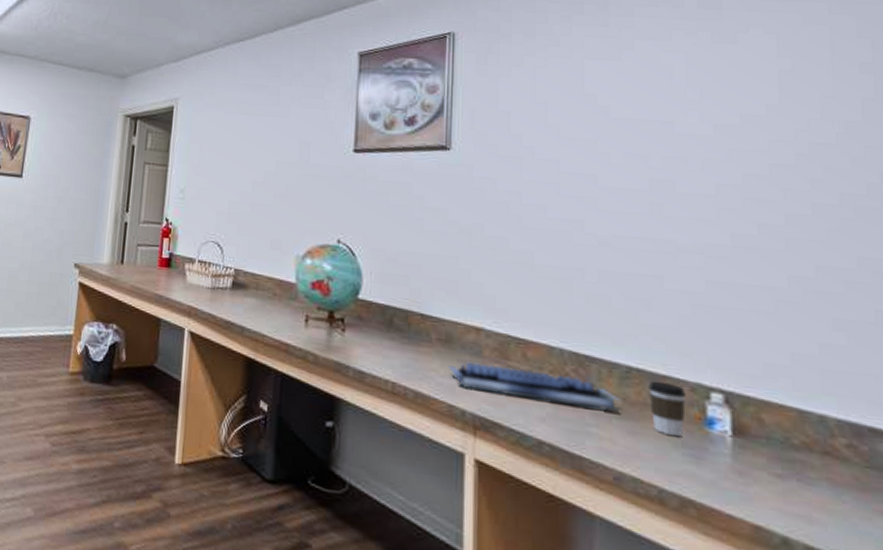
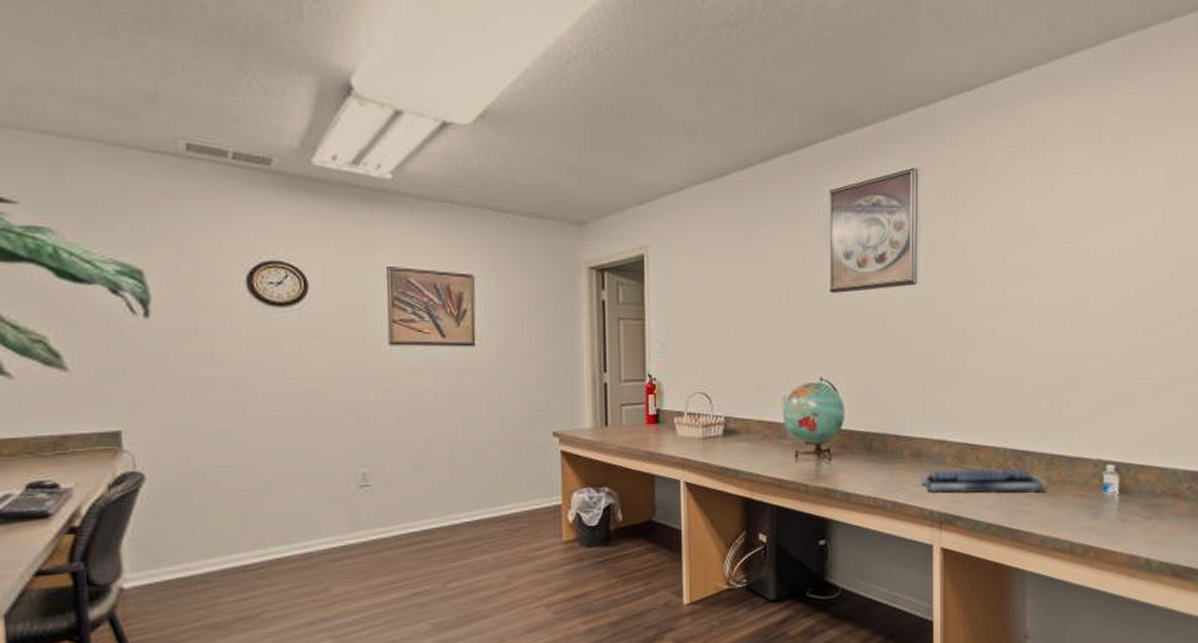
coffee cup: present [648,380,686,437] -> none [1065,462,1090,503]

